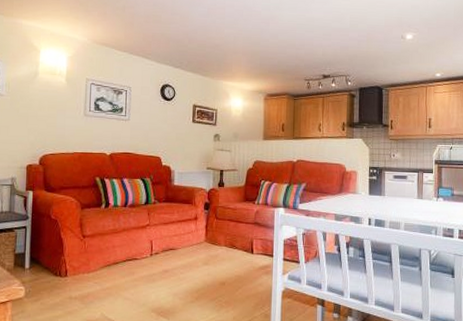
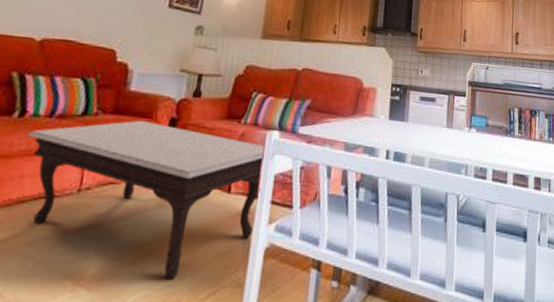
coffee table: none [112,205,275,312] -> present [26,120,265,279]

